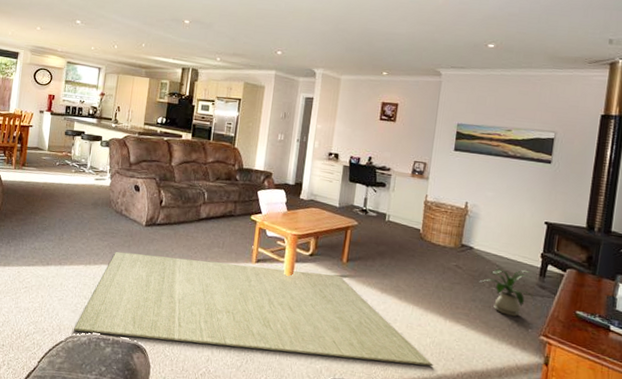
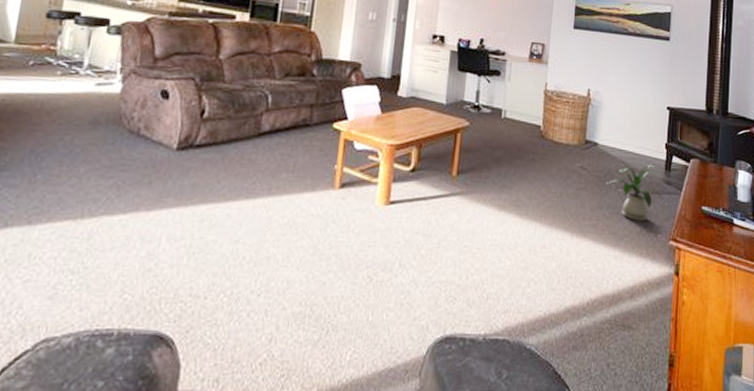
rug: present [74,251,433,367] -> none [49,192,561,329]

